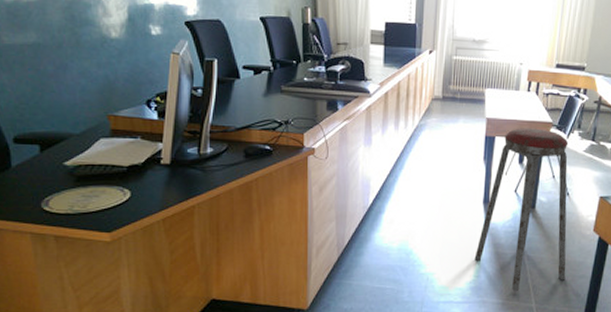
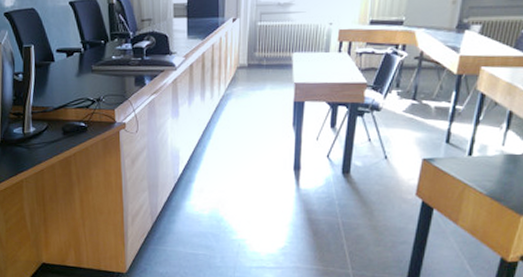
music stool: present [474,128,569,292] -> none [286,90,386,258]

